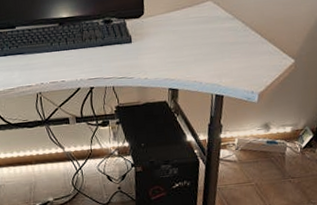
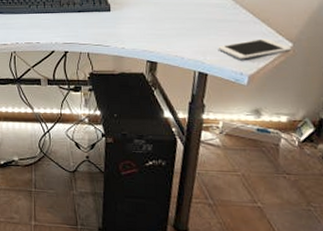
cell phone: none [231,57,294,79] -> present [218,38,292,60]

